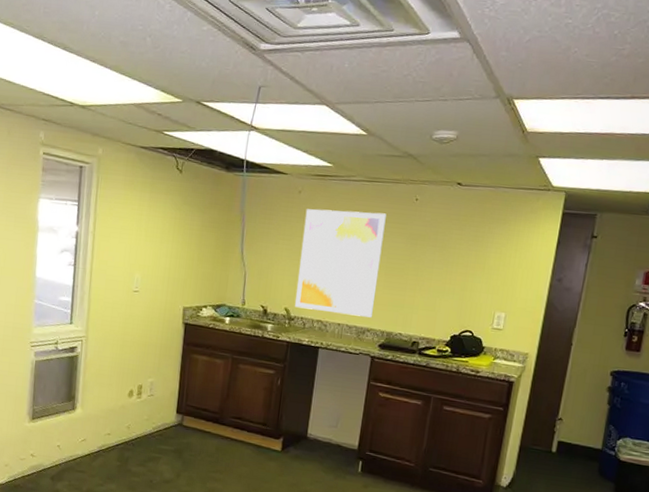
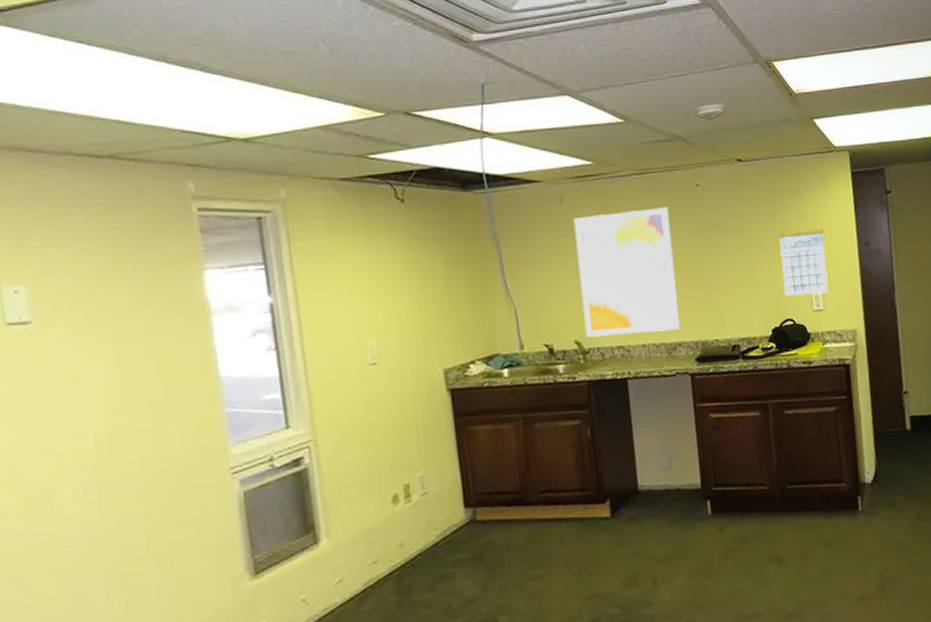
calendar: none [469,254,521,316] -> present [778,228,829,296]

